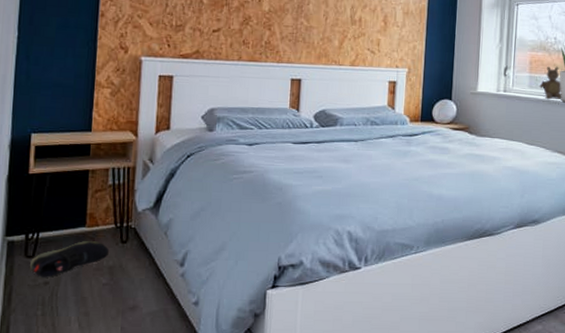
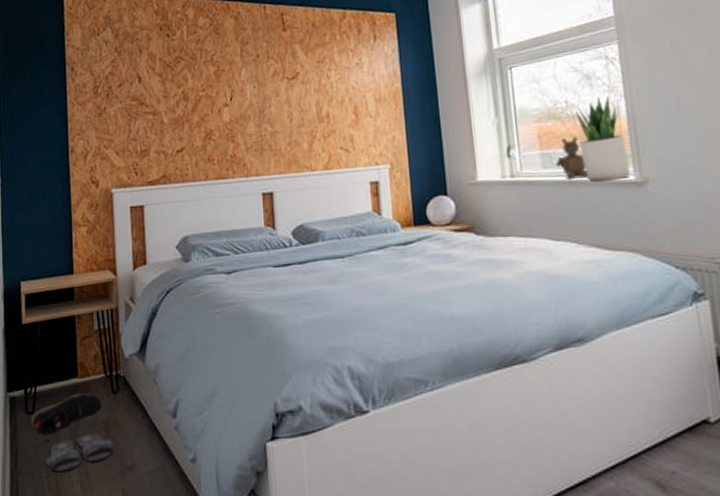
slippers: none [41,277,117,311] -> present [44,433,113,473]

